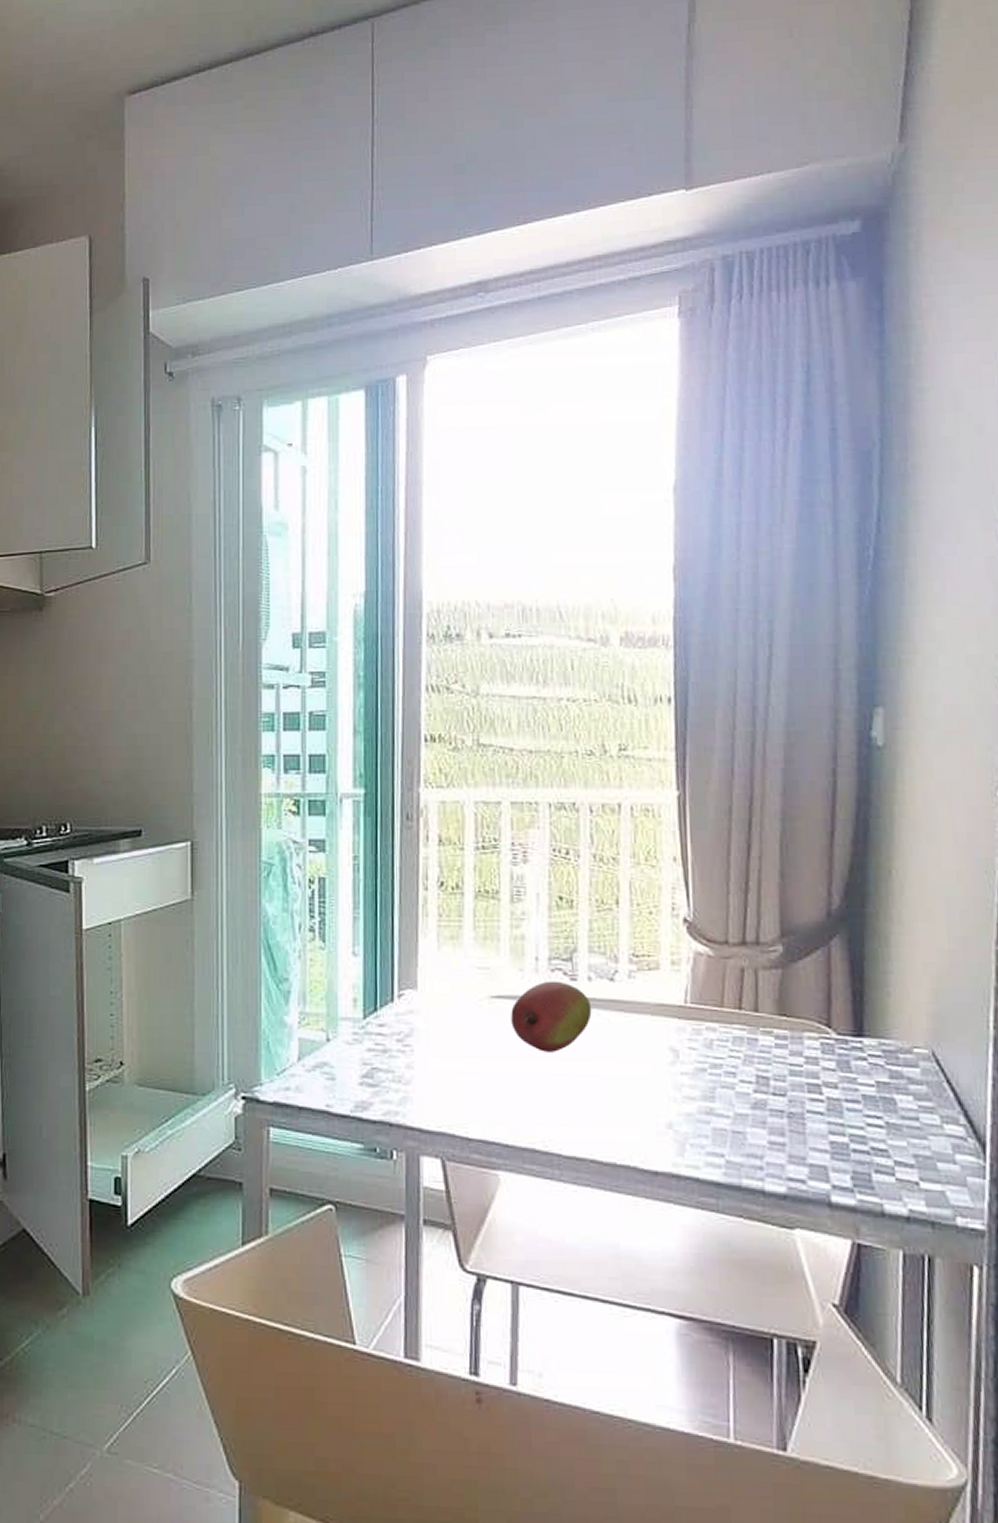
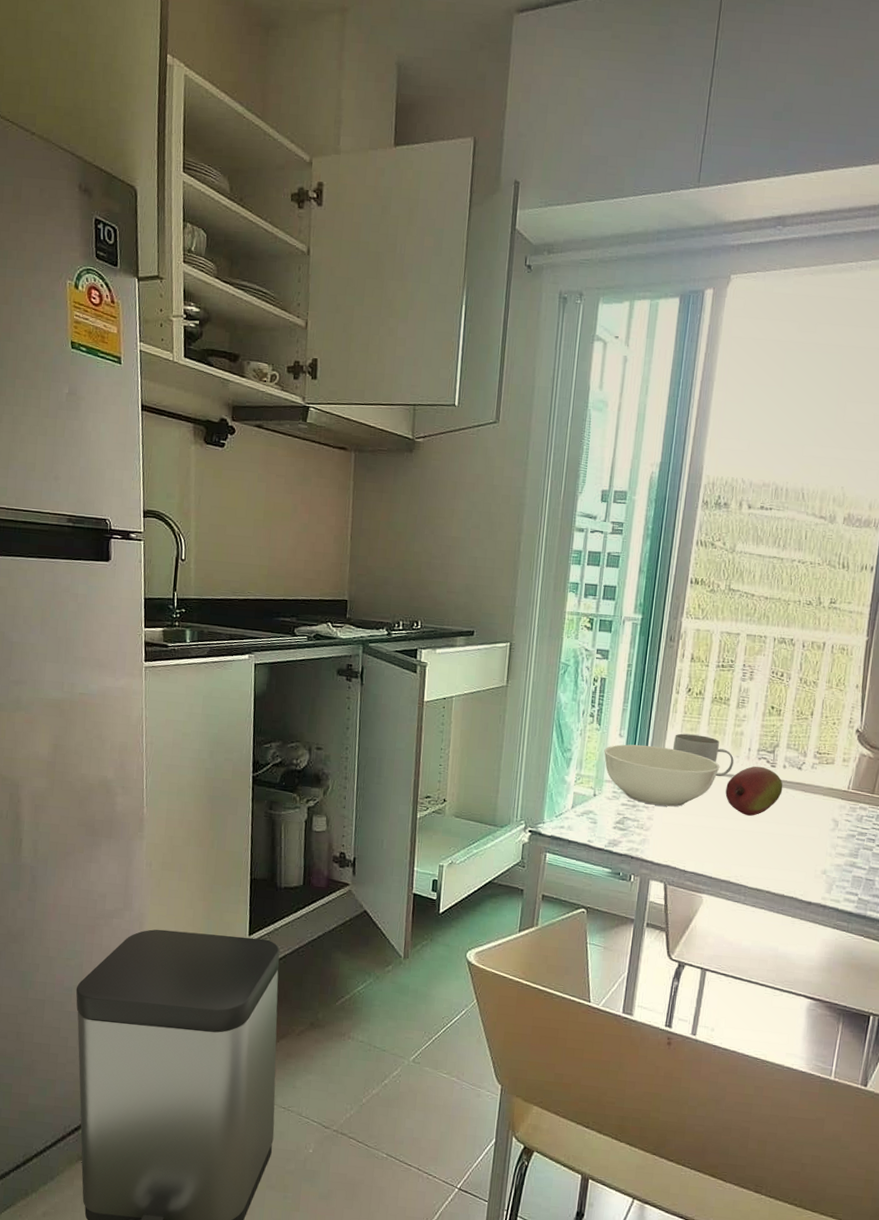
bowl: none [334,964,499,1048] -> present [604,744,720,807]
mug: none [429,944,517,1001] -> present [673,733,734,777]

